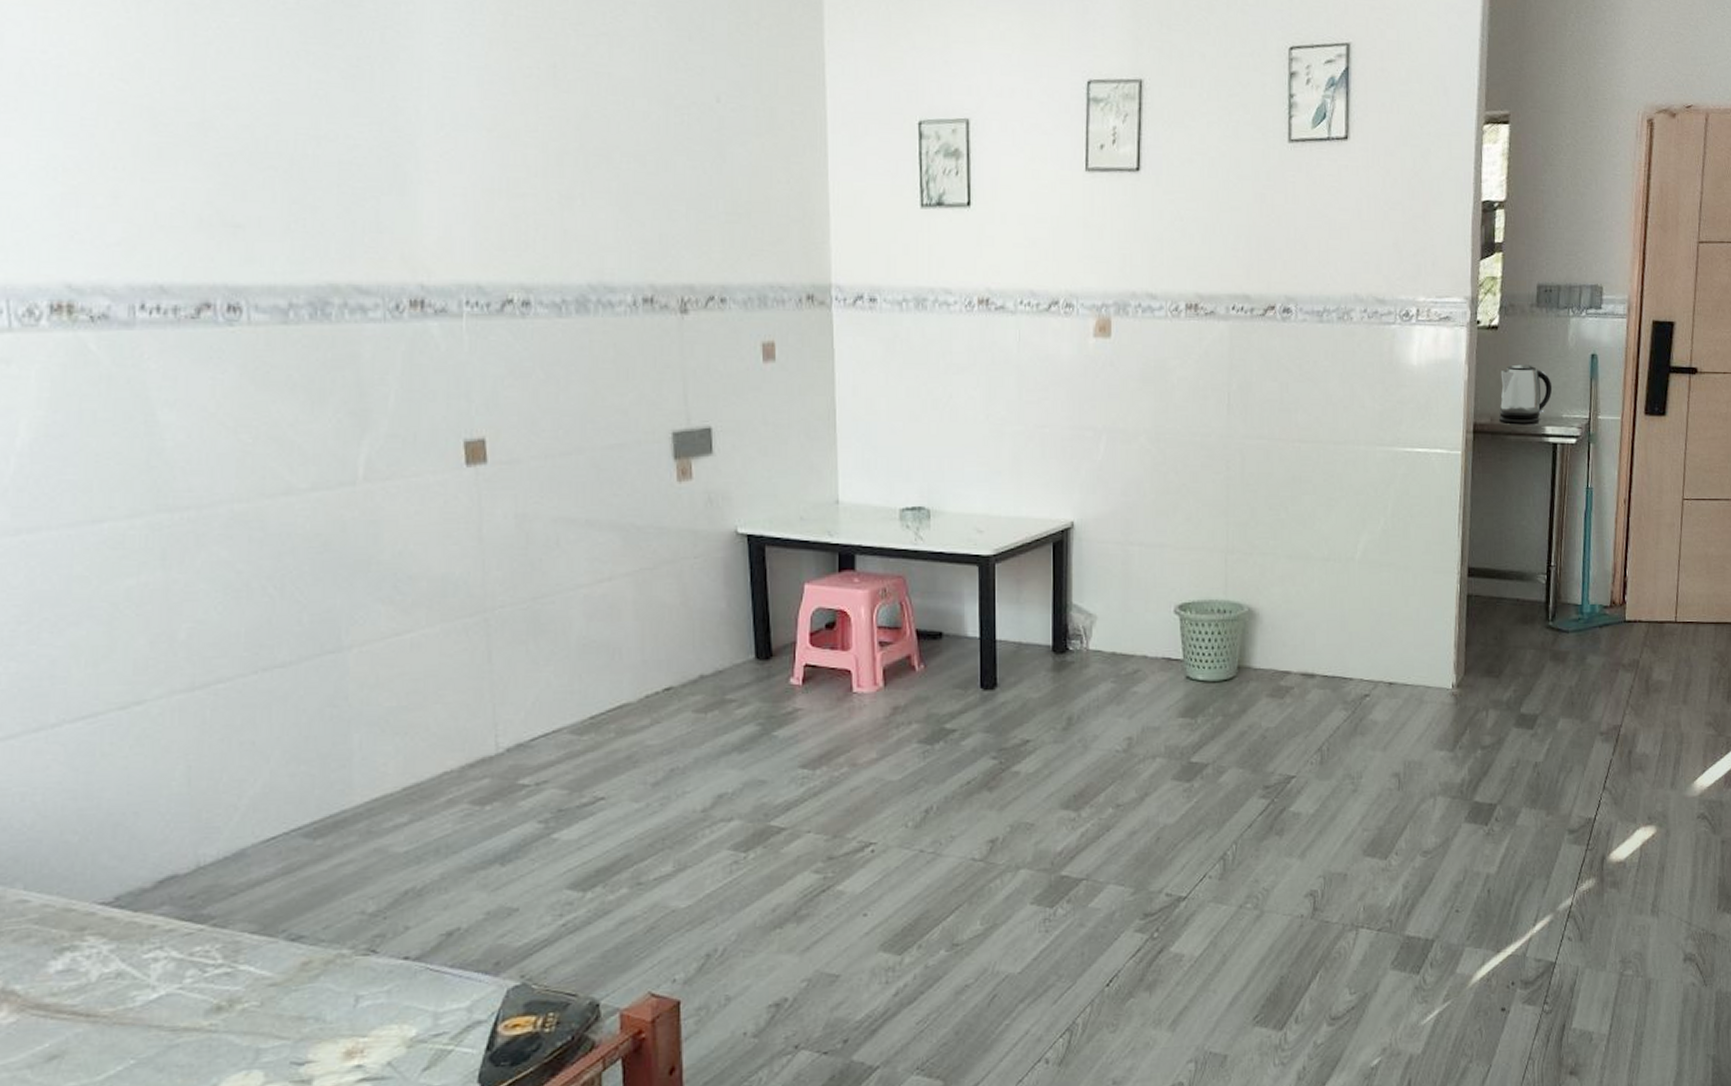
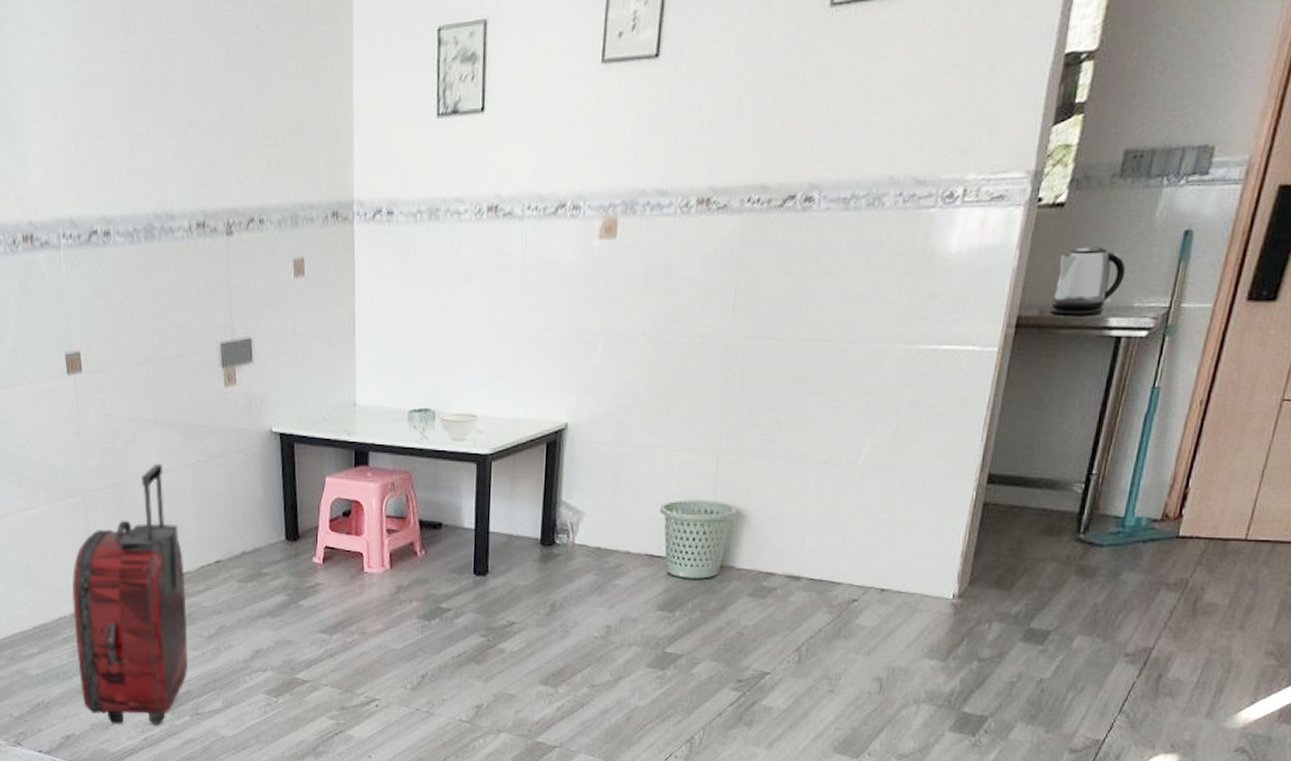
suitcase: none [463,572,628,909] -> present [72,463,189,726]
bowl: none [935,511,980,541] -> present [439,413,480,441]

